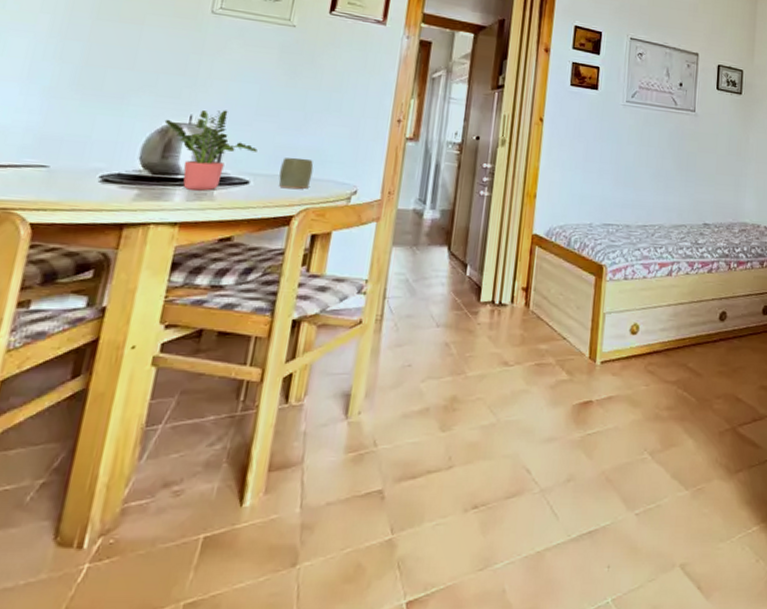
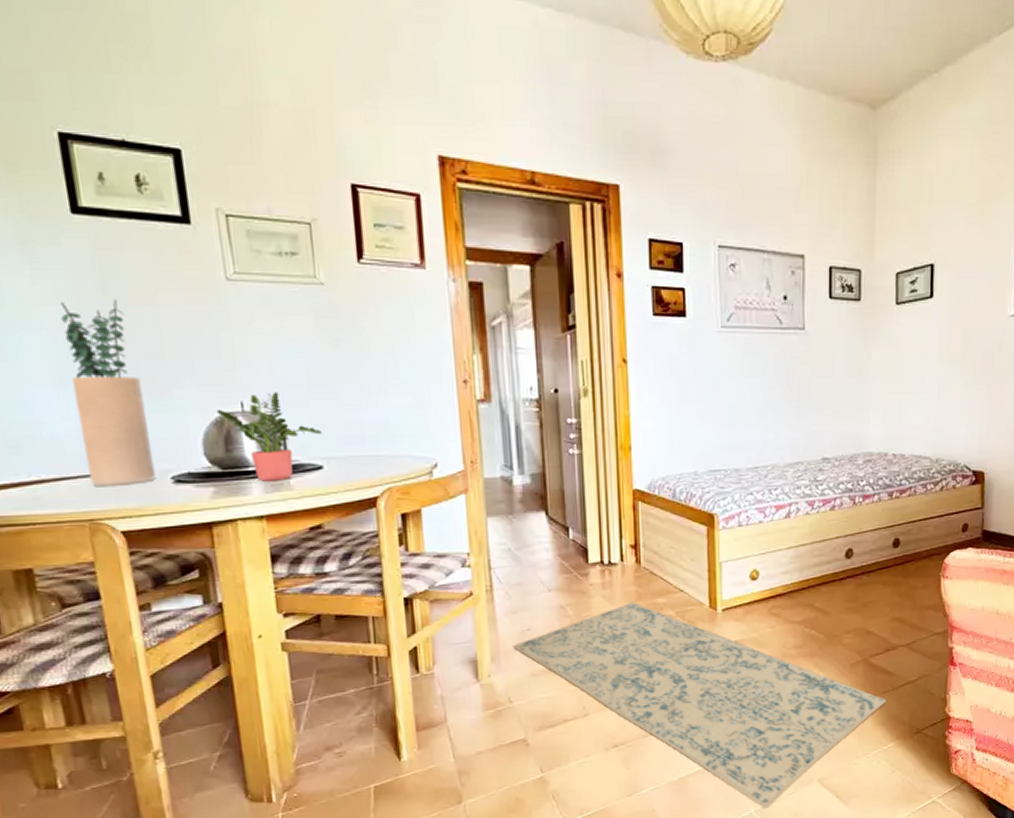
vase: none [18,12,111,180] -> present [60,299,156,487]
mug: present [278,157,314,189] -> none [350,435,387,470]
rug: none [390,346,752,598] -> present [513,602,886,809]

